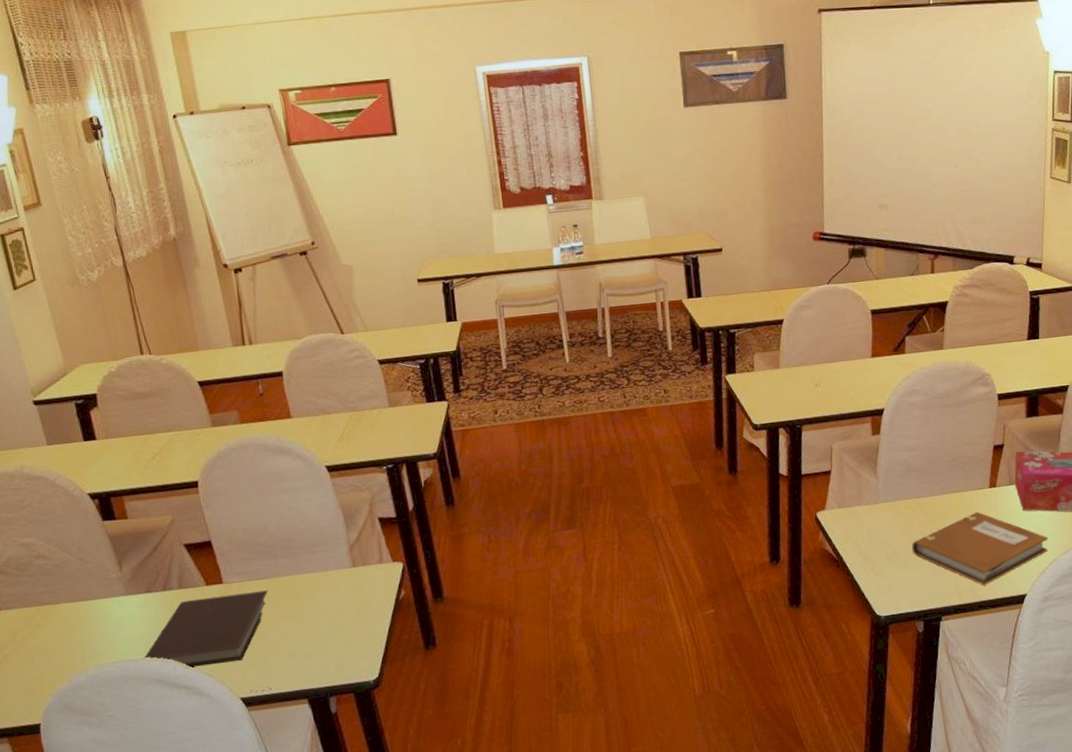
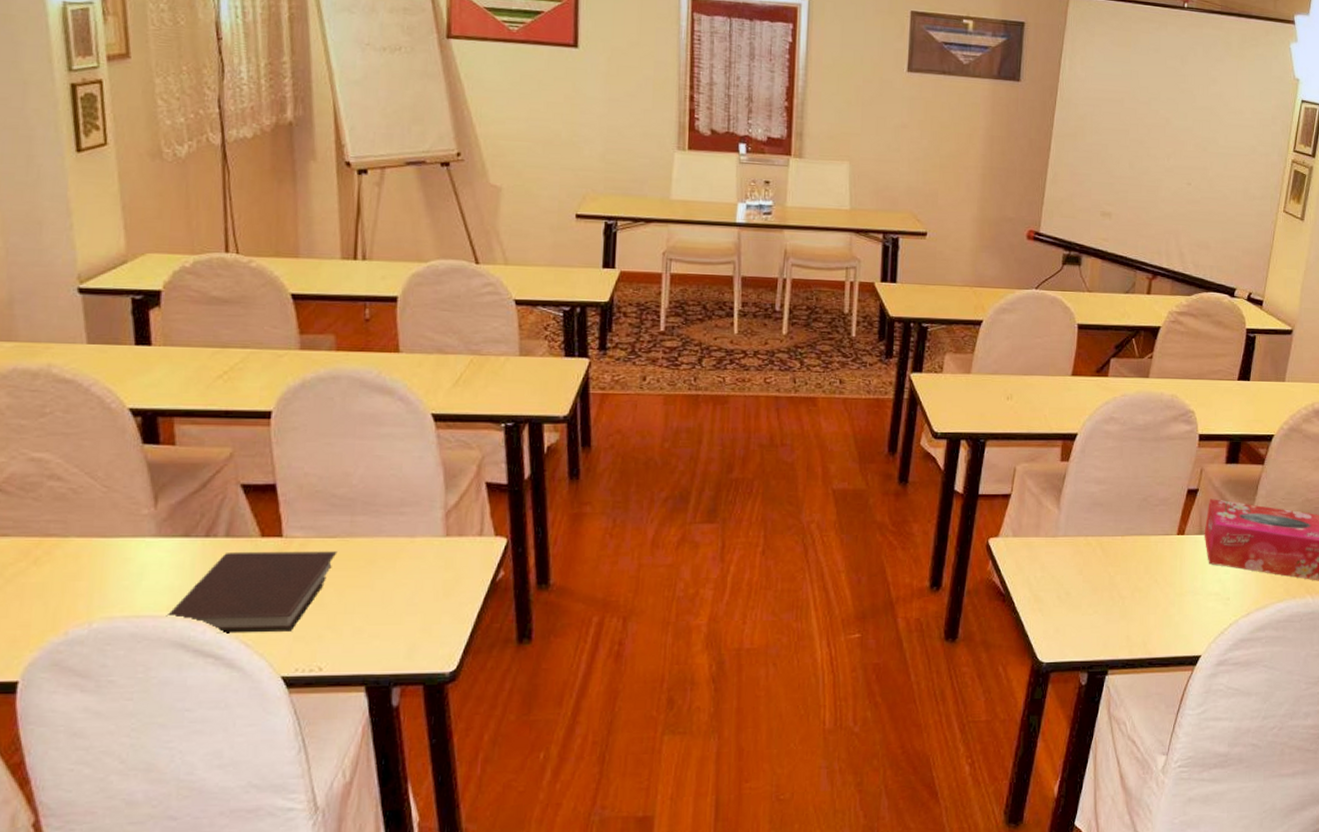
notebook: present [911,511,1048,586] -> none [1086,559,1231,641]

